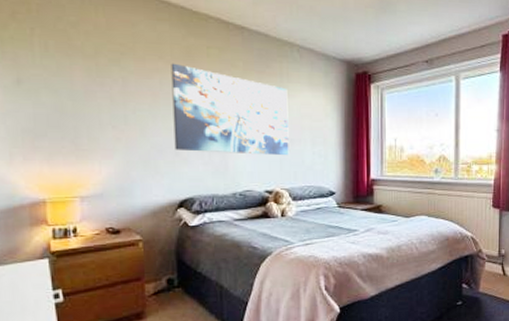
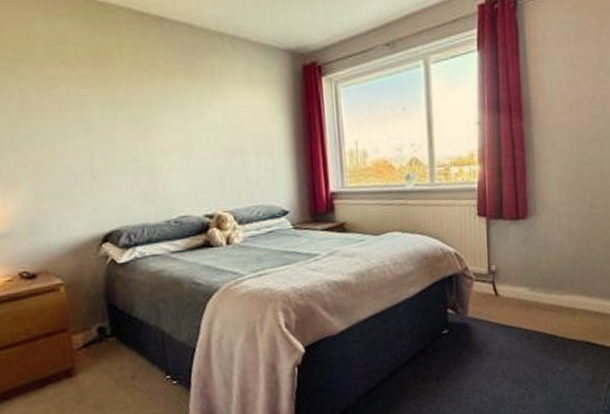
wall art: present [171,63,289,156] -> none [77,67,230,174]

